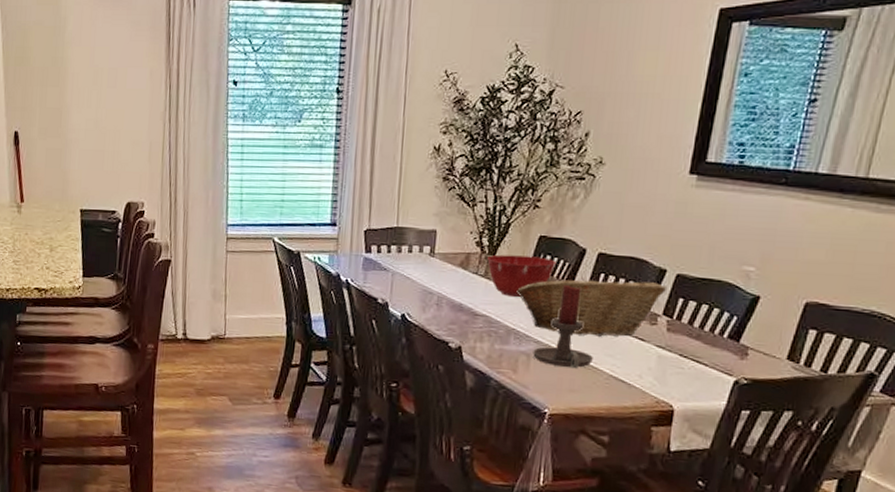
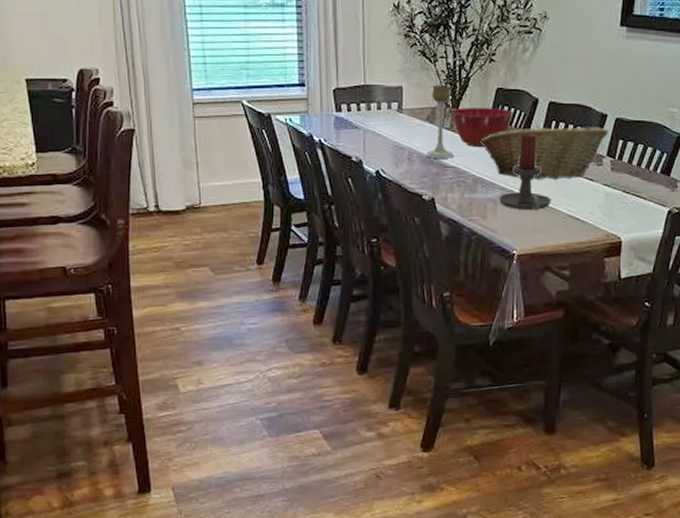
candle holder: none [456,230,488,307] -> present [426,85,454,158]

